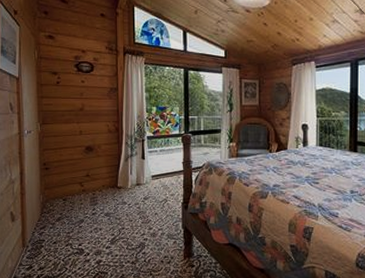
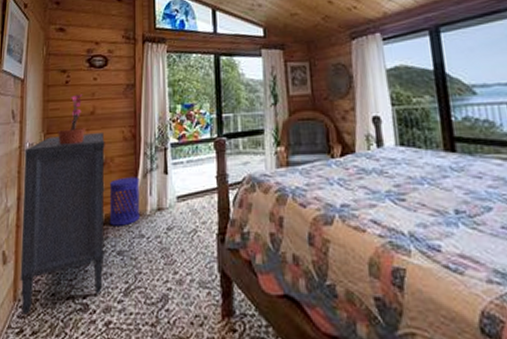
dresser: none [24,126,95,256] -> present [20,133,105,315]
potted plant: none [46,93,76,134] -> present [50,94,85,145]
waste bin: none [98,160,123,196] -> present [109,177,140,226]

